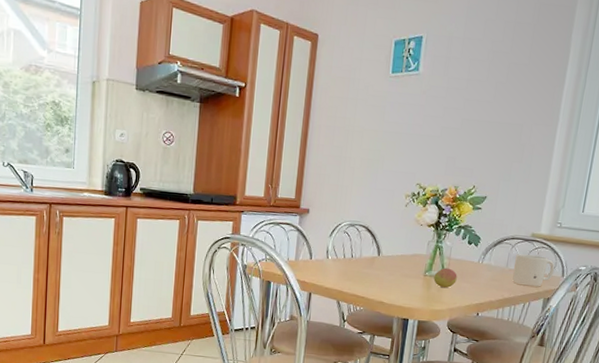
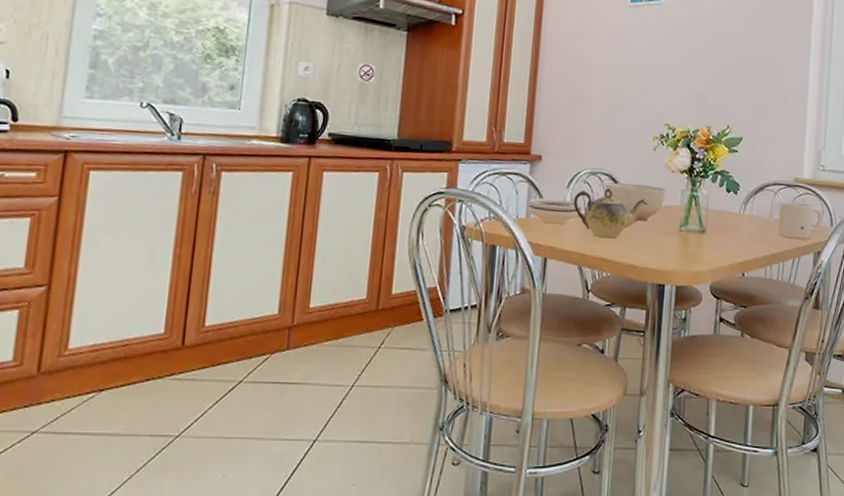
bowl: none [297,244,342,267] -> present [527,198,582,225]
teapot: none [334,238,399,280] -> present [573,188,649,239]
bowl: none [361,233,414,266] -> present [604,183,666,221]
fruit: present [433,268,457,289] -> none [691,221,717,245]

